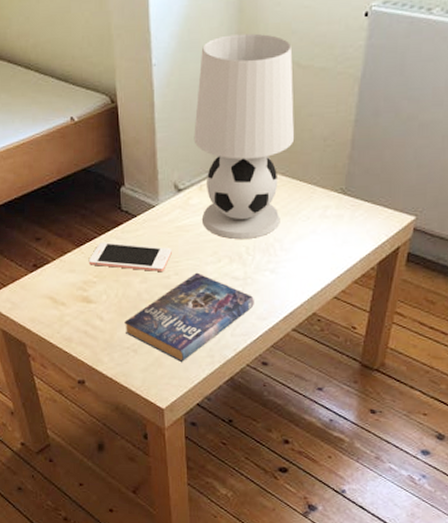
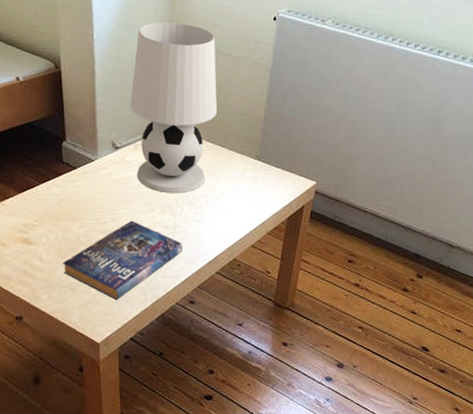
cell phone: present [88,242,172,273] -> none [29,190,109,219]

